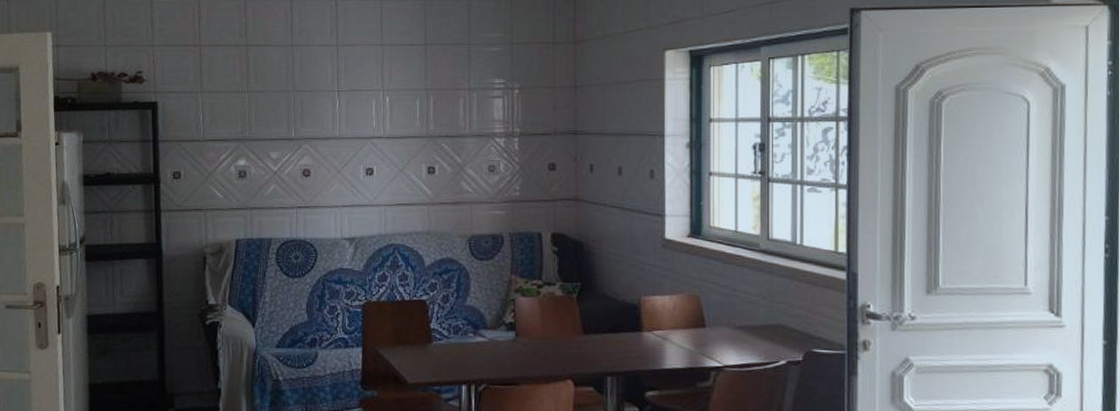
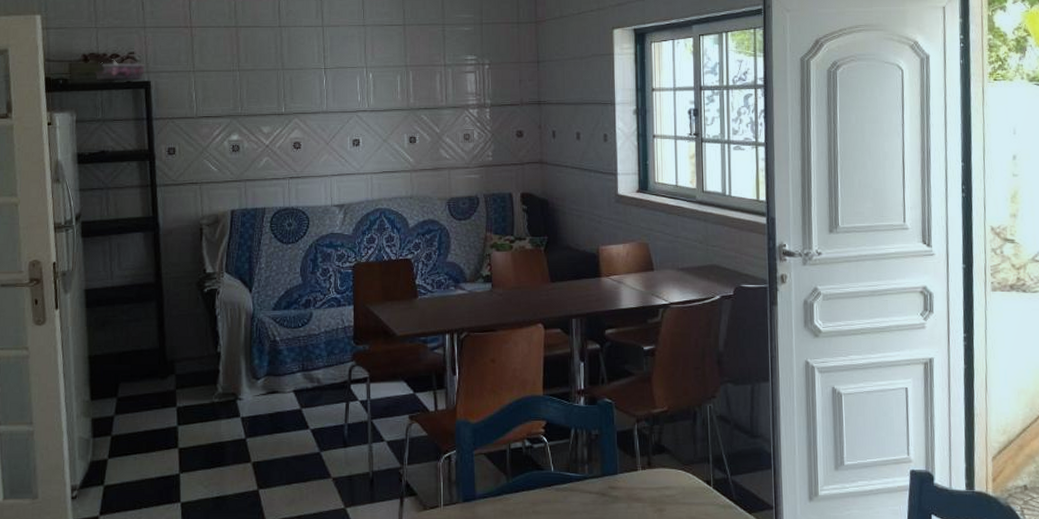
decorative basket: none [102,77,153,102] -> present [94,58,146,82]

